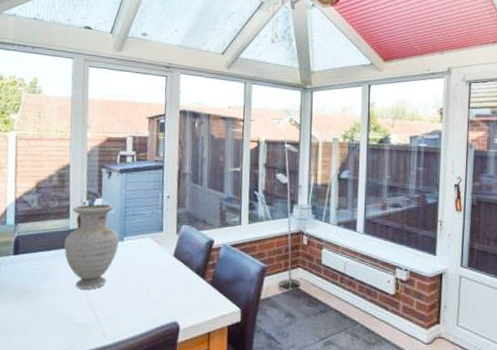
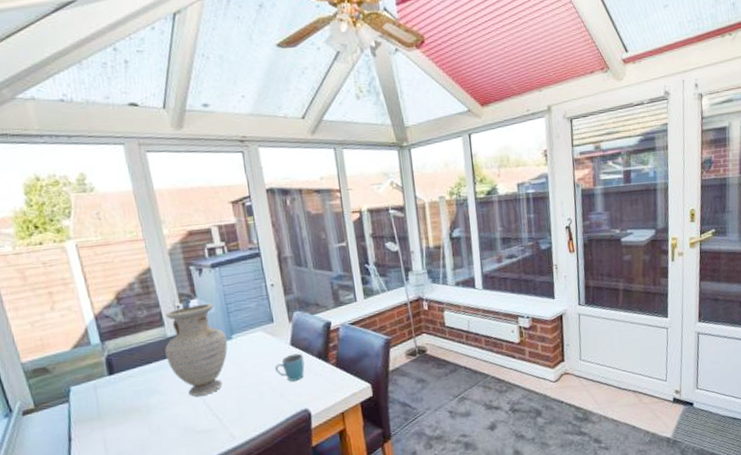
mug: none [155,265,183,292] -> present [275,353,305,382]

